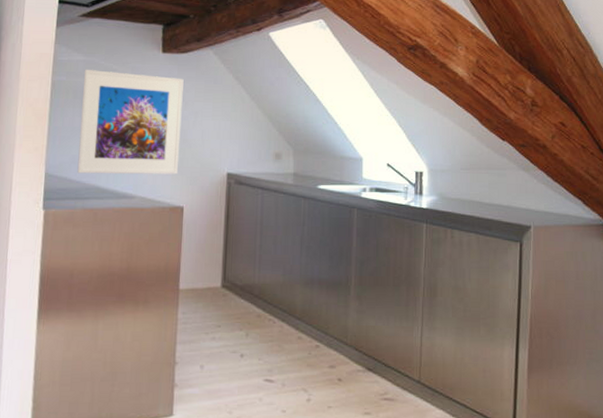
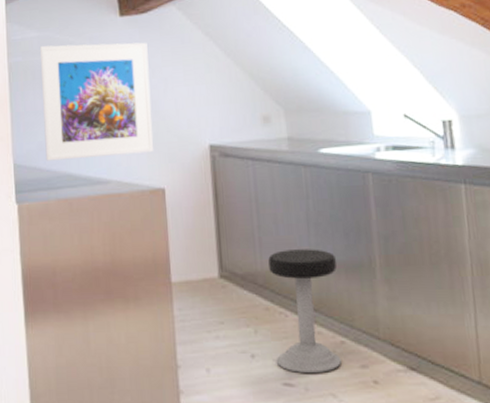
stool: none [261,267,320,372] -> present [268,249,341,374]

